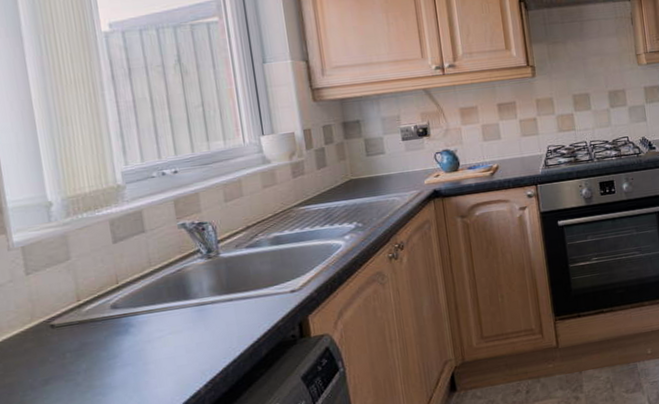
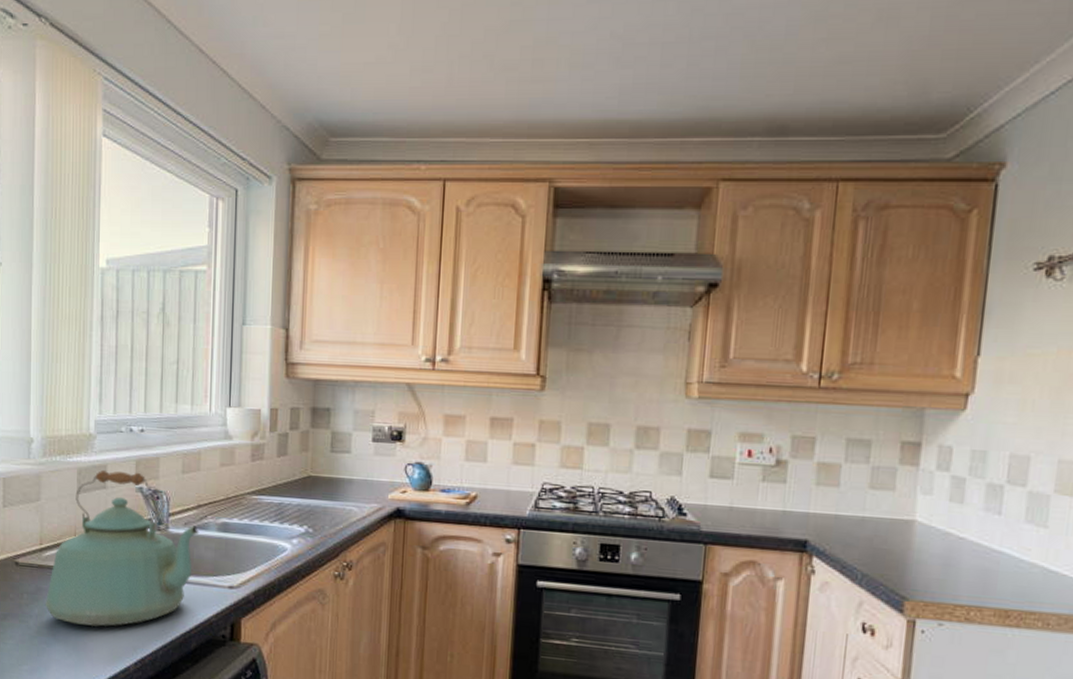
kettle: none [93,210,253,368] -> present [45,470,200,627]

